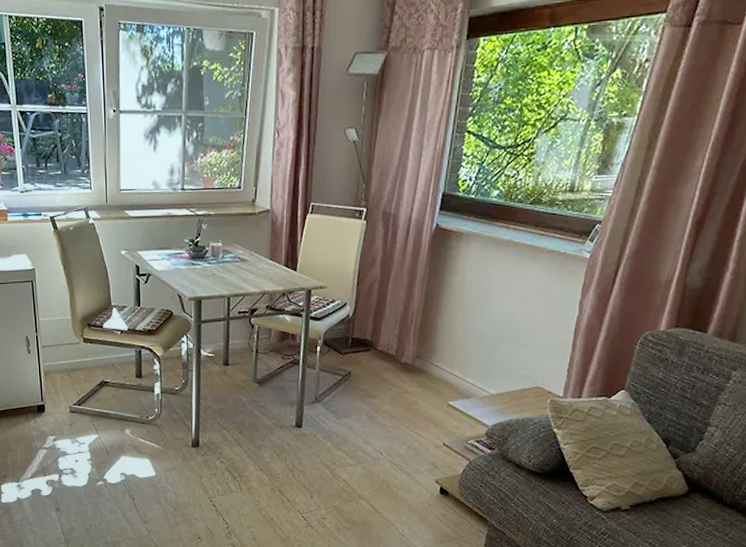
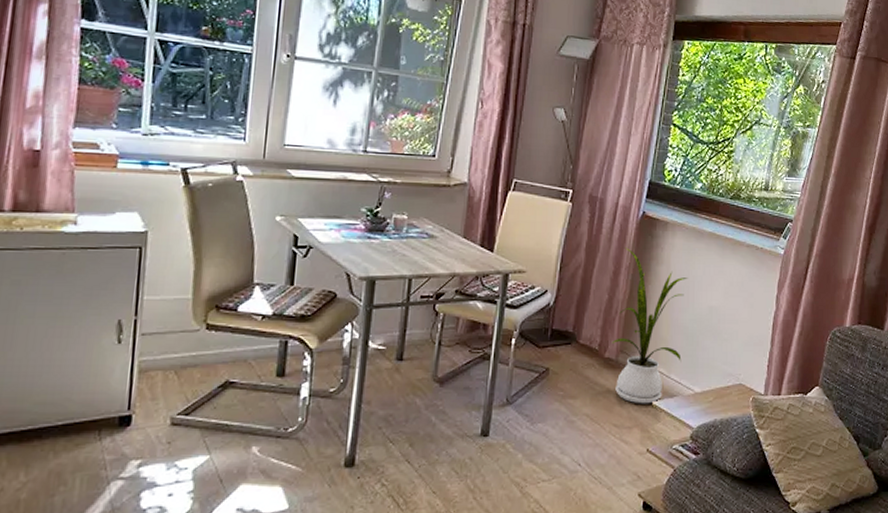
house plant: none [408,260,484,404] -> present [611,247,688,404]

